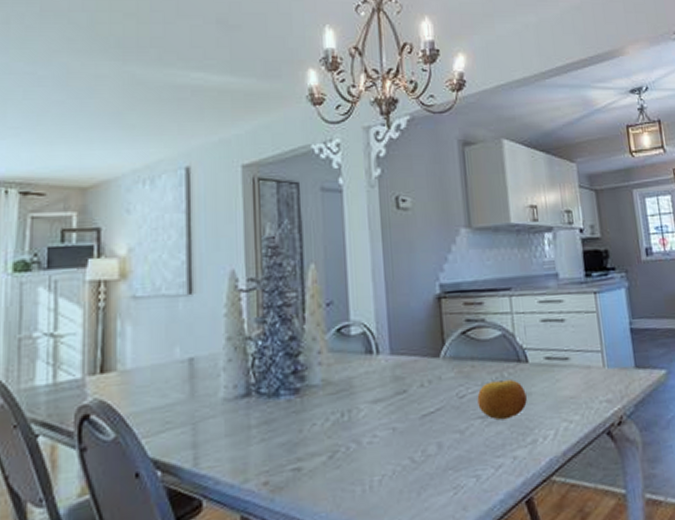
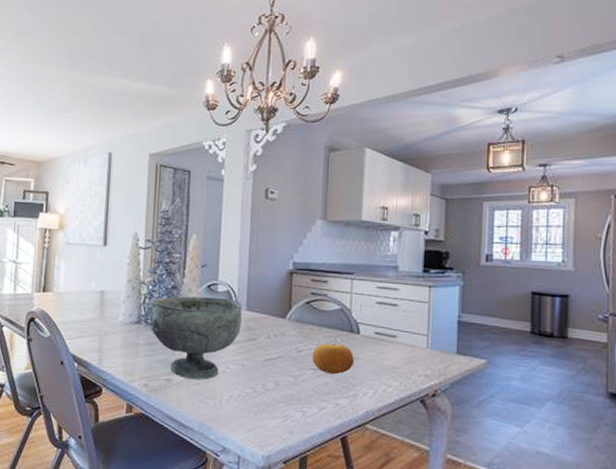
decorative bowl: none [262,342,386,462] -> present [149,296,242,380]

